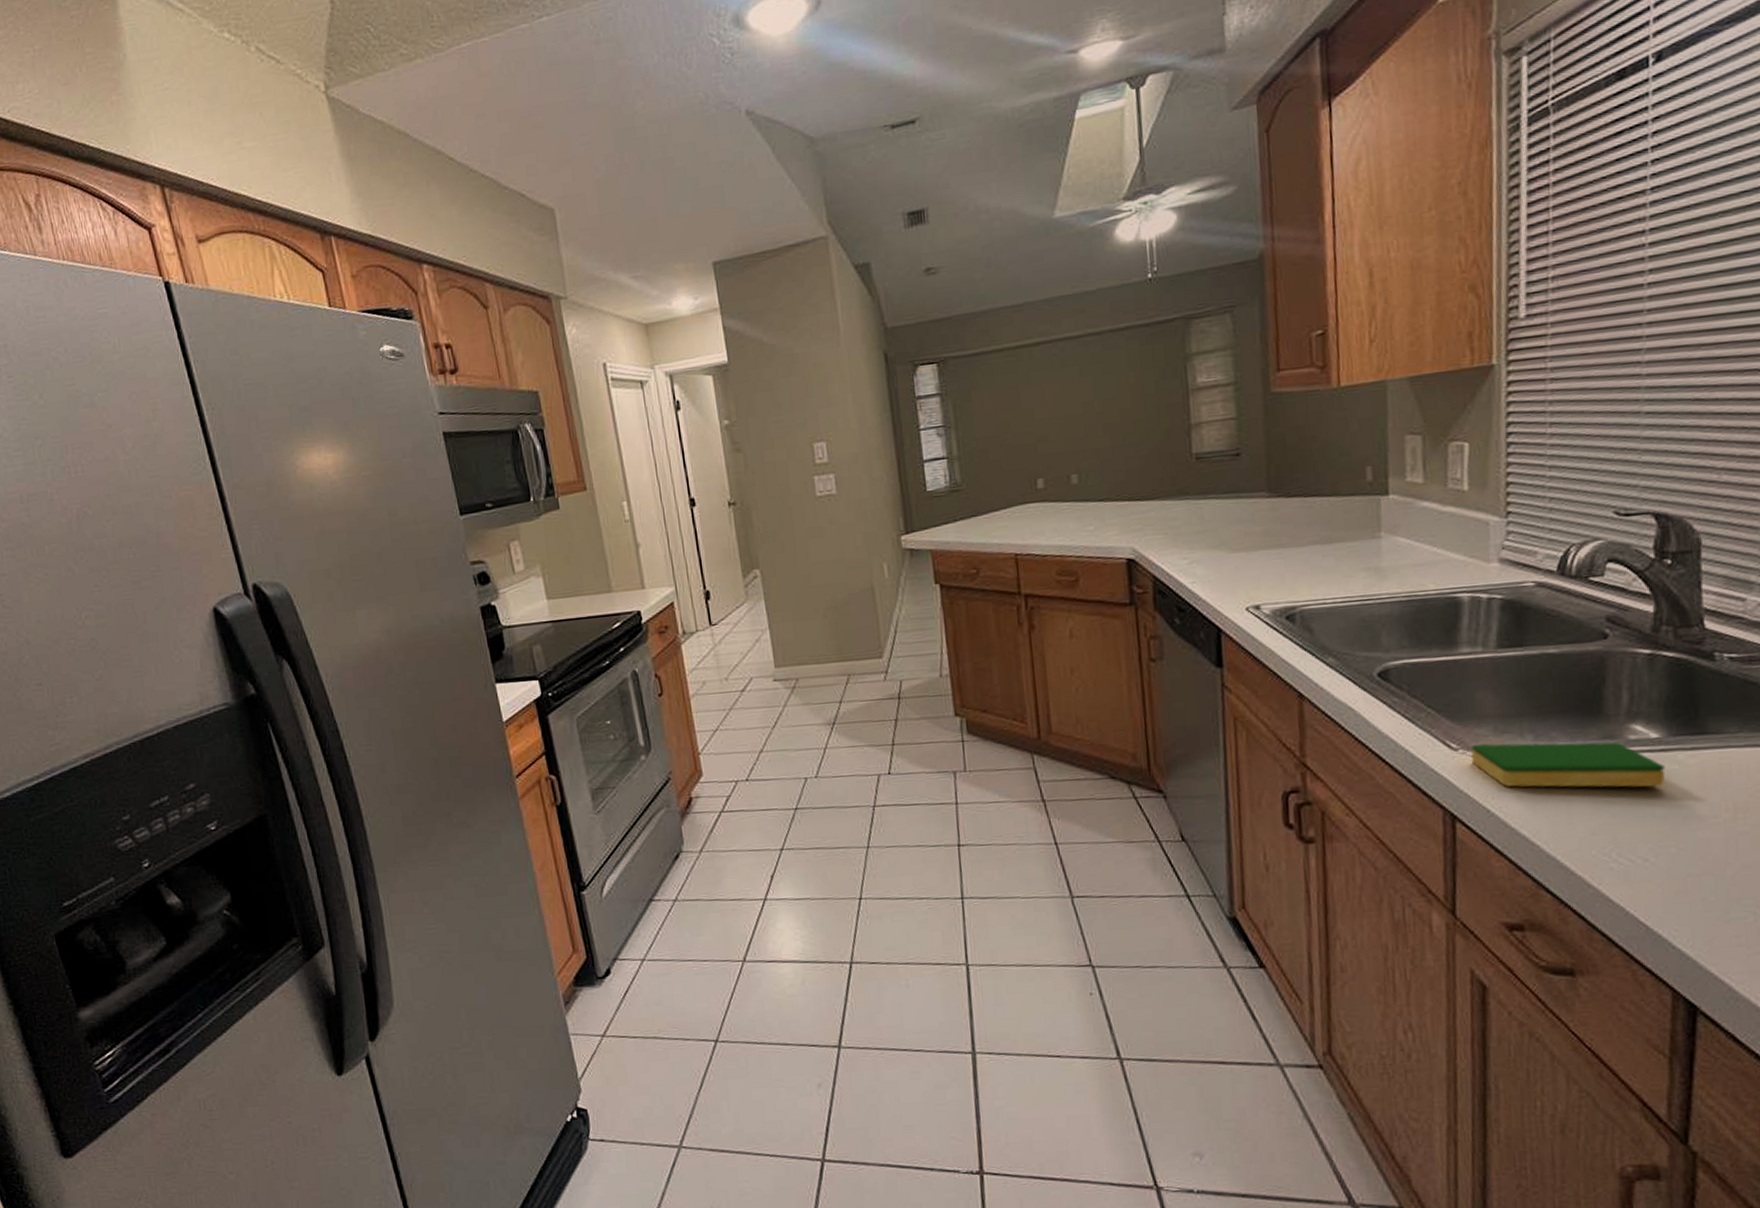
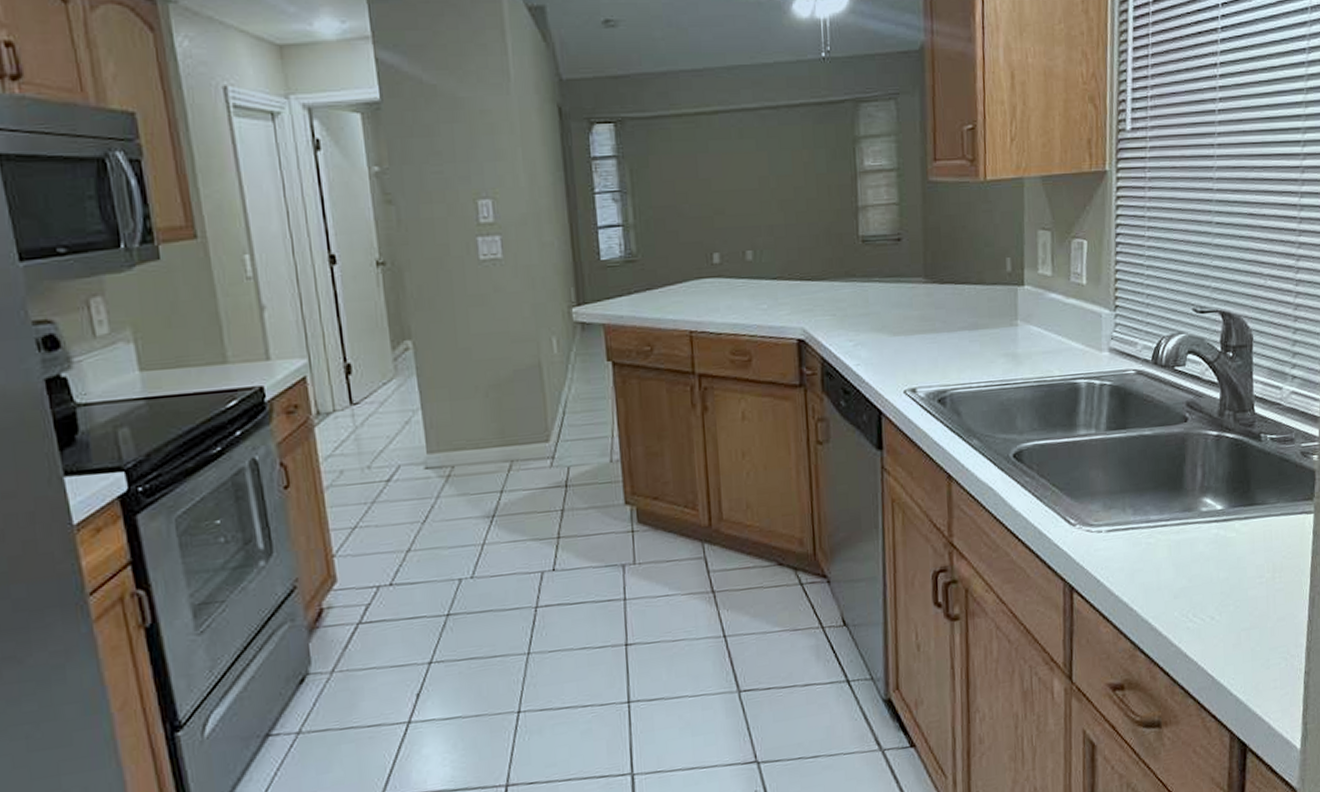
dish sponge: present [1471,742,1666,788] -> none [1086,514,1227,559]

